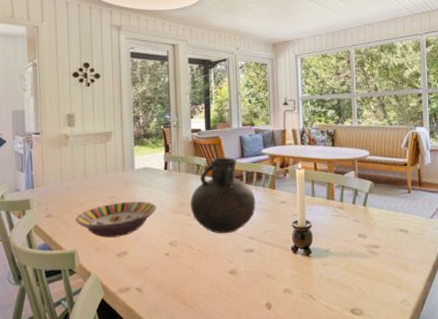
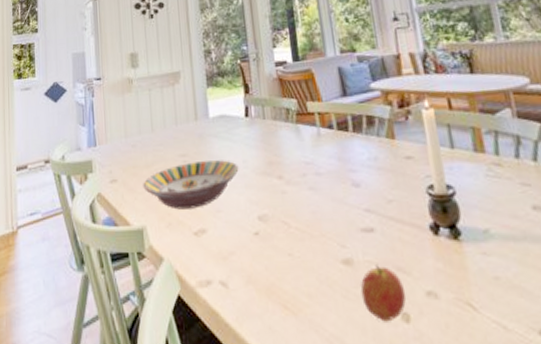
vase: present [190,158,256,234] -> none [281,97,371,205]
fruit: none [240,273,271,310] -> present [360,265,406,322]

